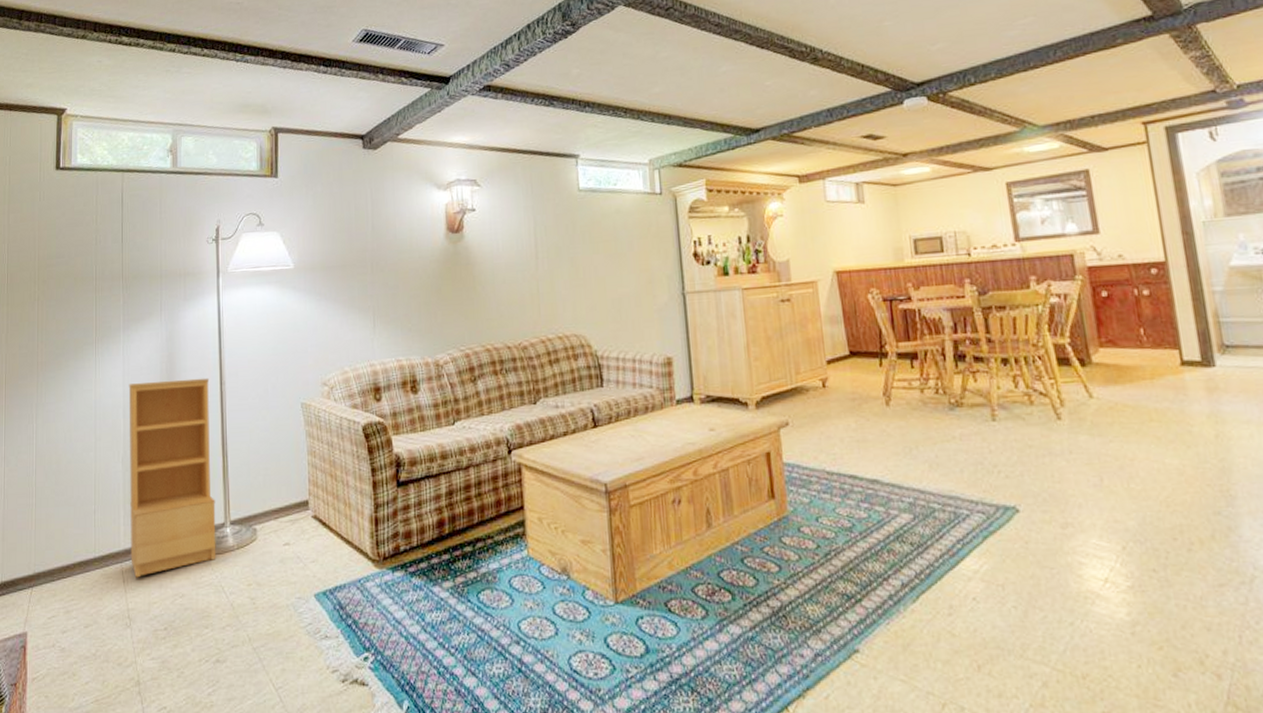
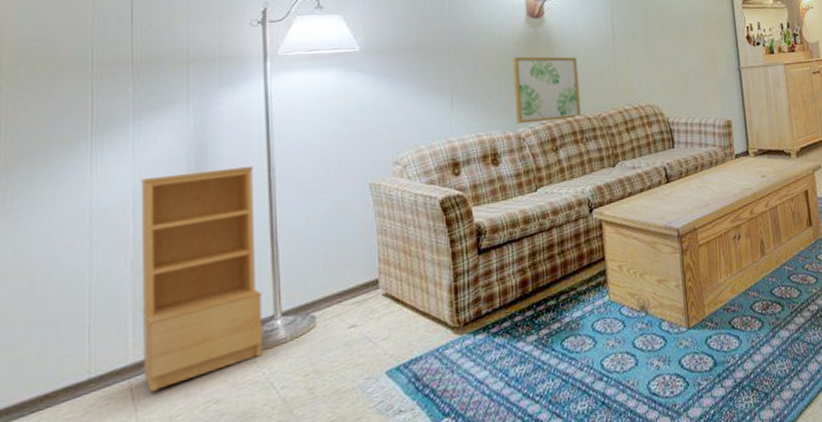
wall art: none [431,275,501,350] -> present [512,56,582,124]

